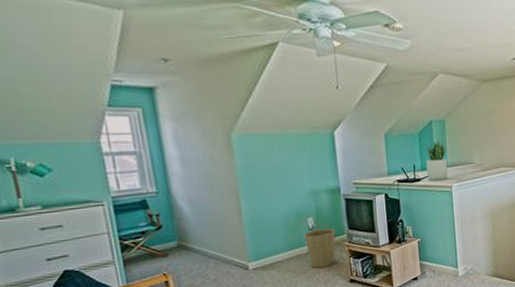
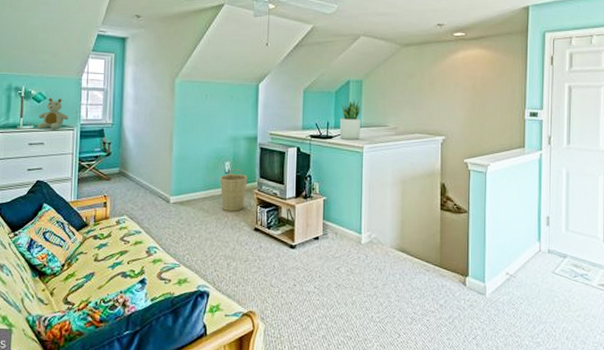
stuffed bear: none [46,169,92,210] -> present [37,98,68,130]

